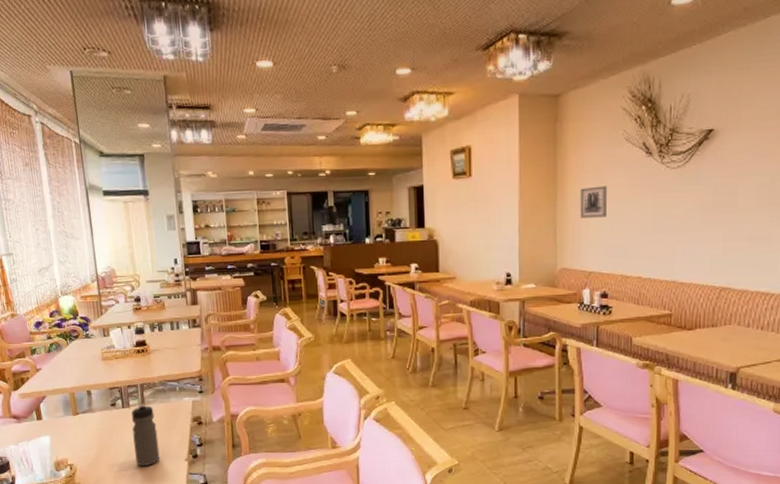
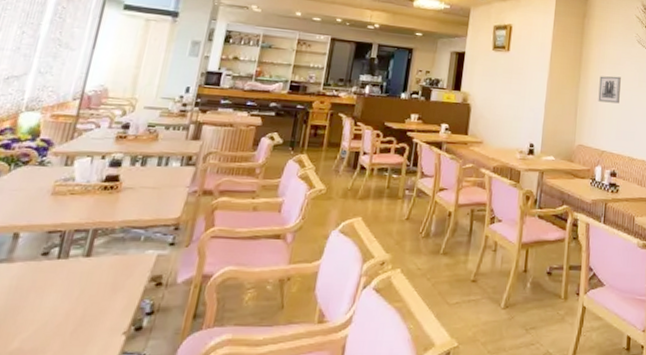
water bottle: present [131,403,160,467] -> none [50,254,101,342]

